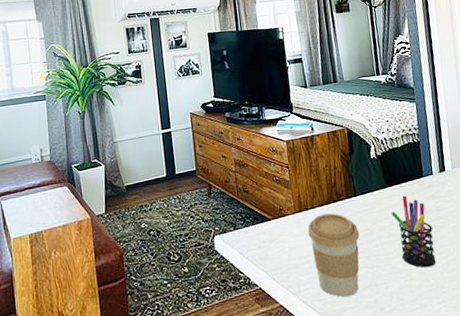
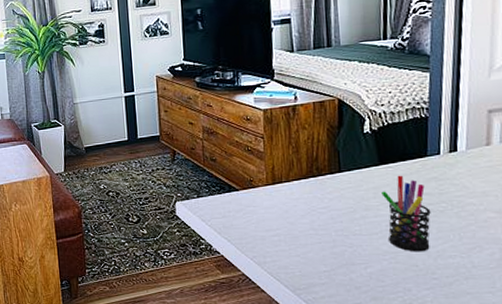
coffee cup: present [307,213,360,297] -> none [280,188,341,272]

